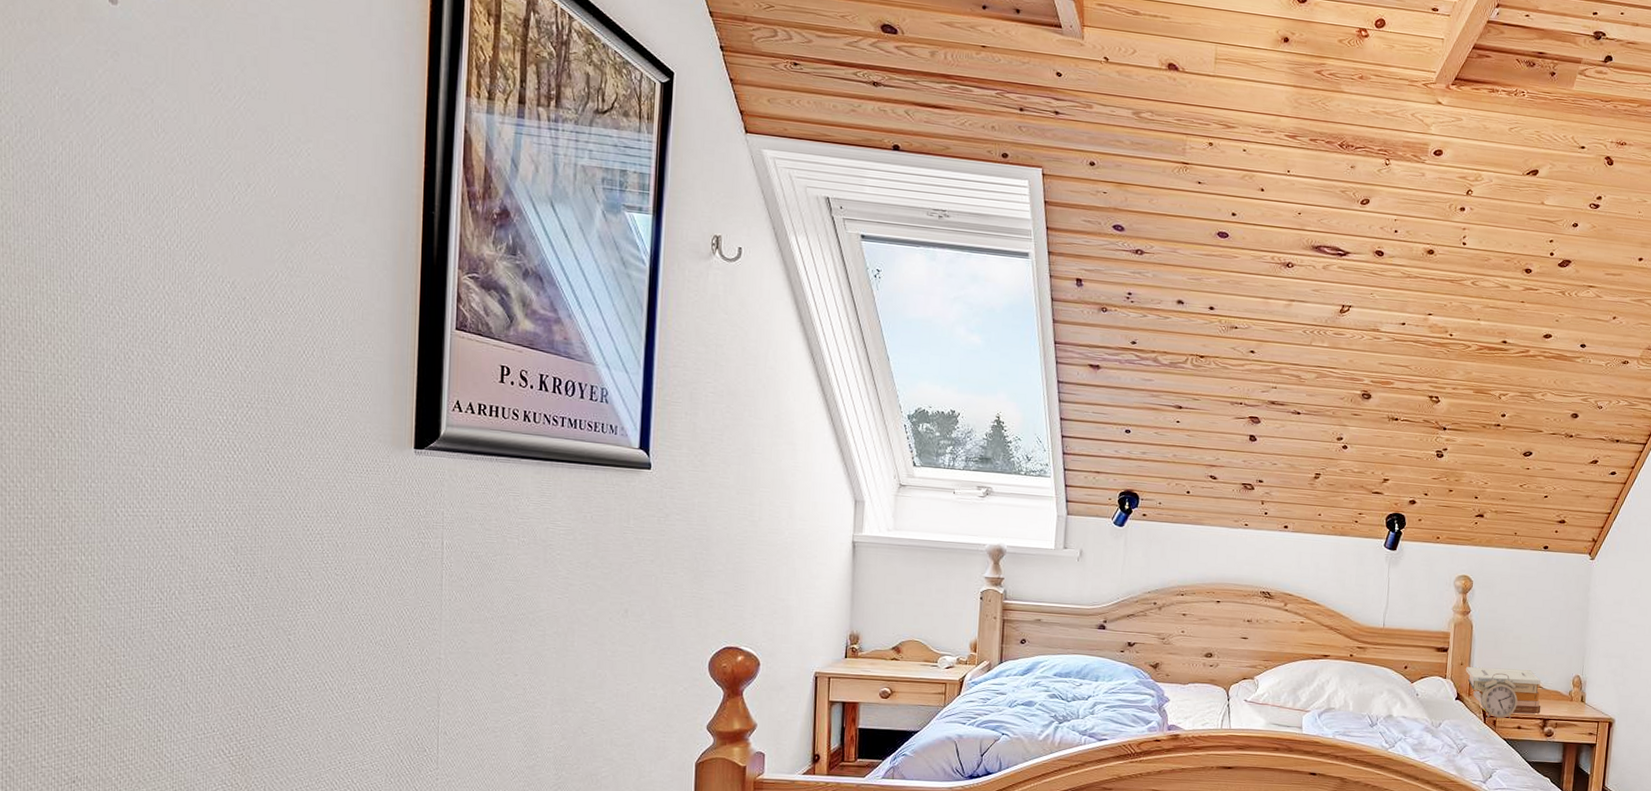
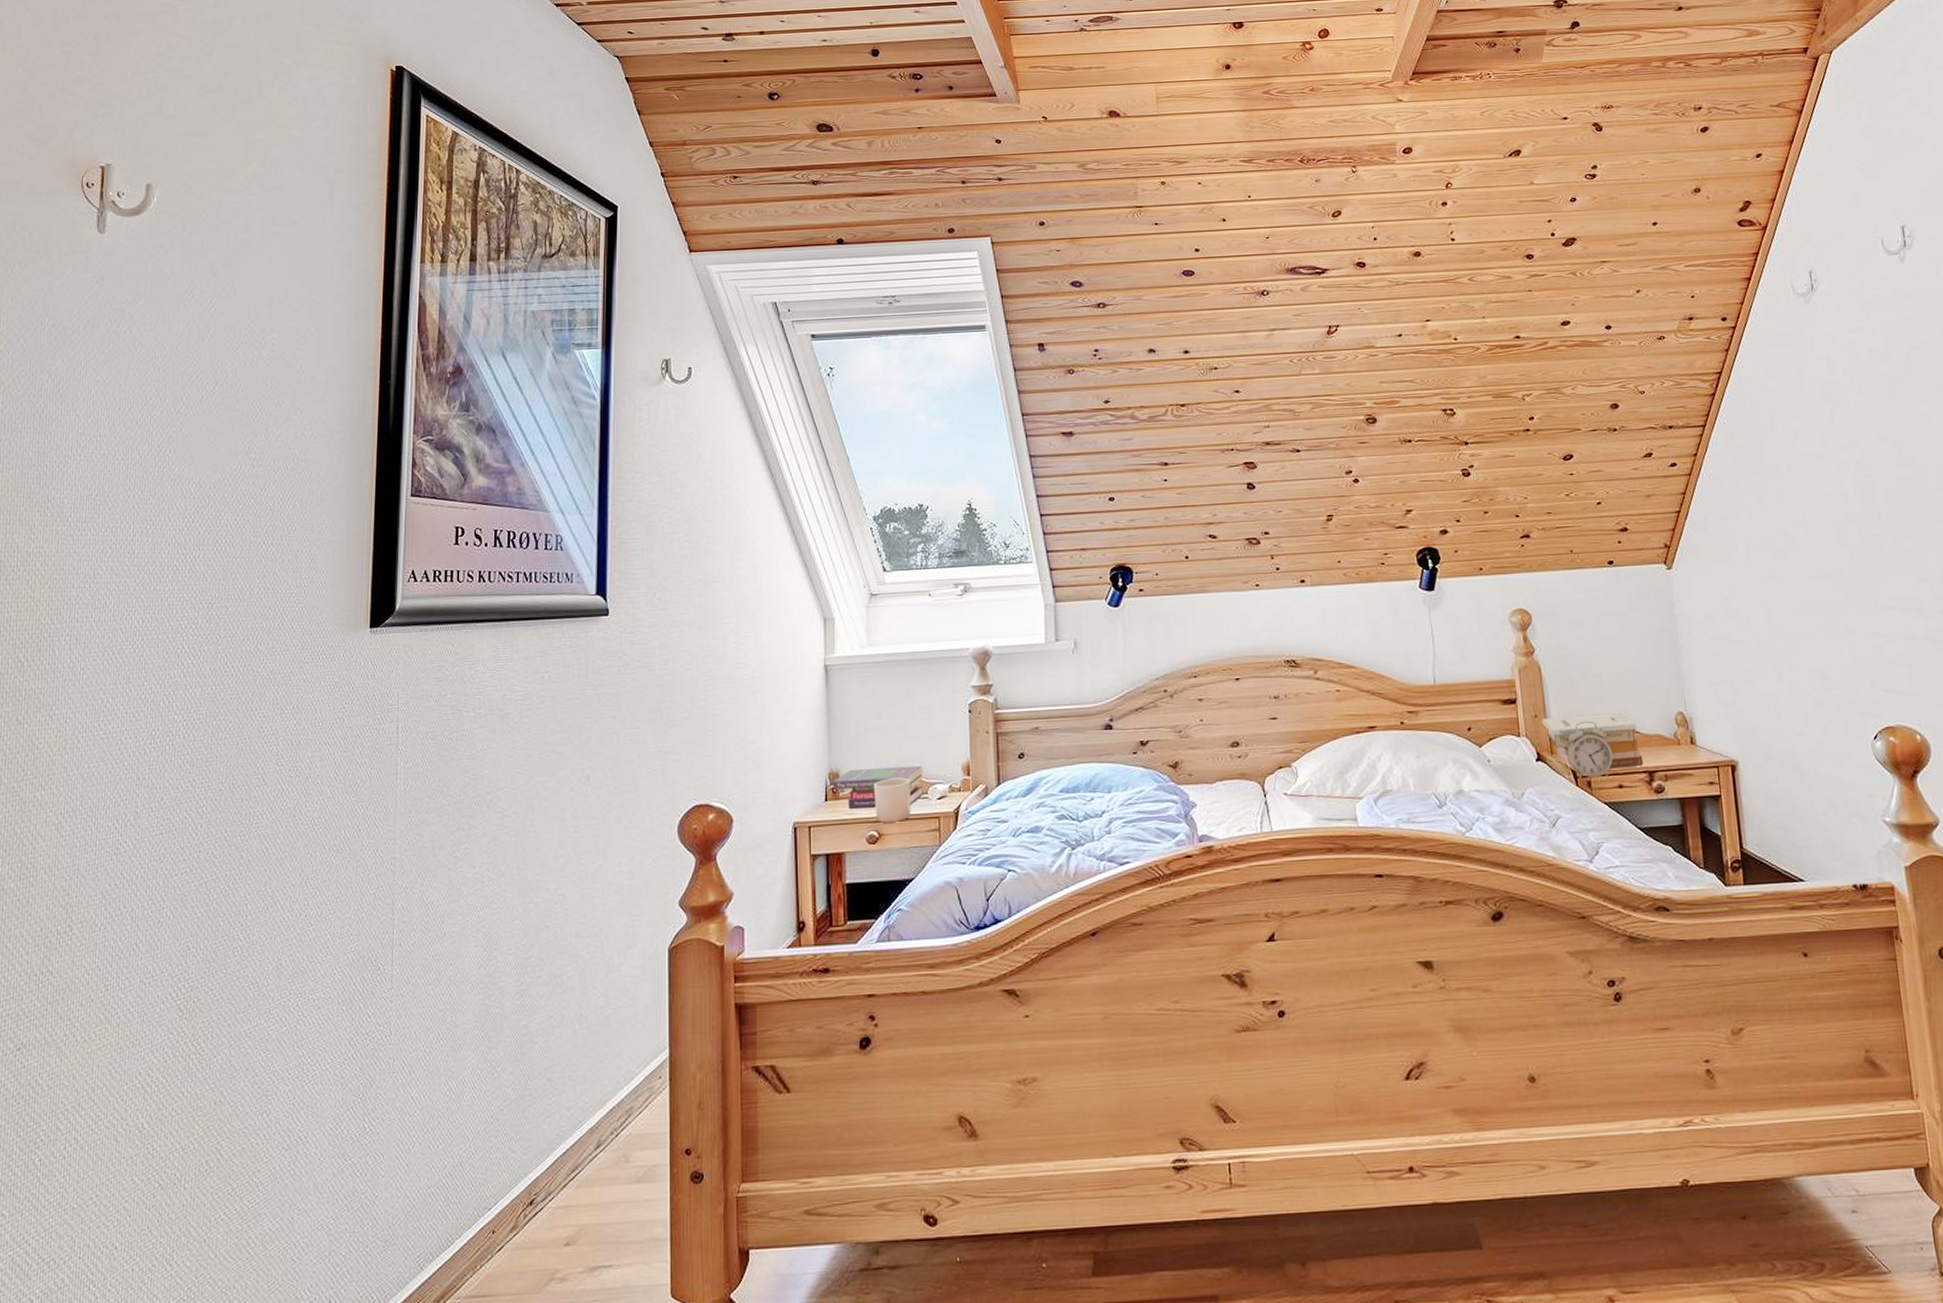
books: none [852,634,936,670] -> present [832,765,924,809]
mug: none [889,645,923,683] -> present [873,777,911,823]

